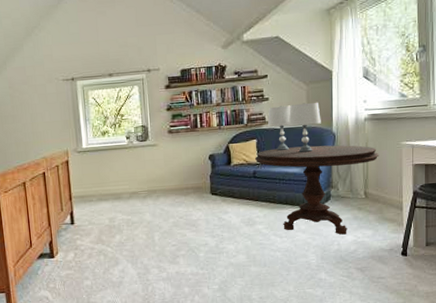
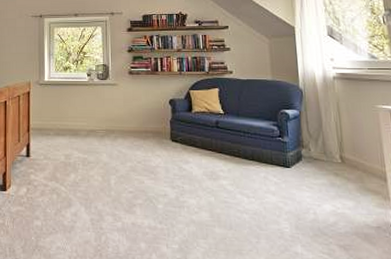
side table: present [254,145,379,235] -> none [216,99,353,203]
table lamp: present [267,102,321,153] -> none [229,56,286,107]

